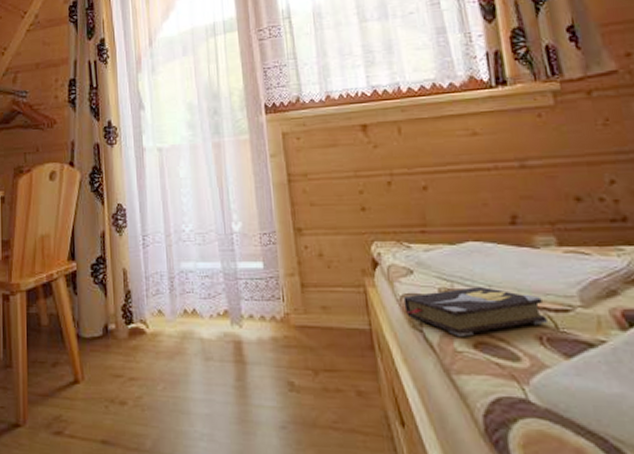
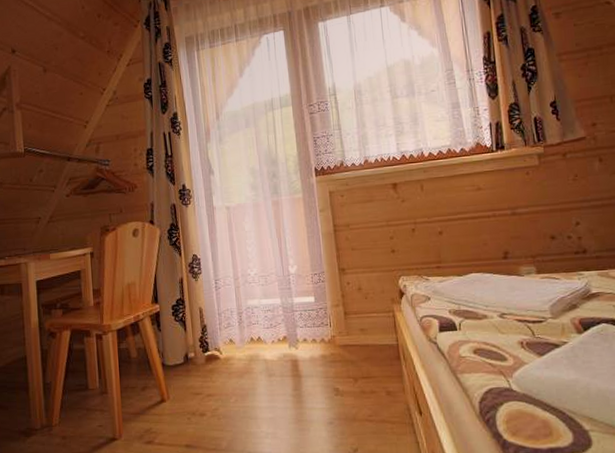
hardback book: present [403,287,549,337] -> none [422,307,528,345]

